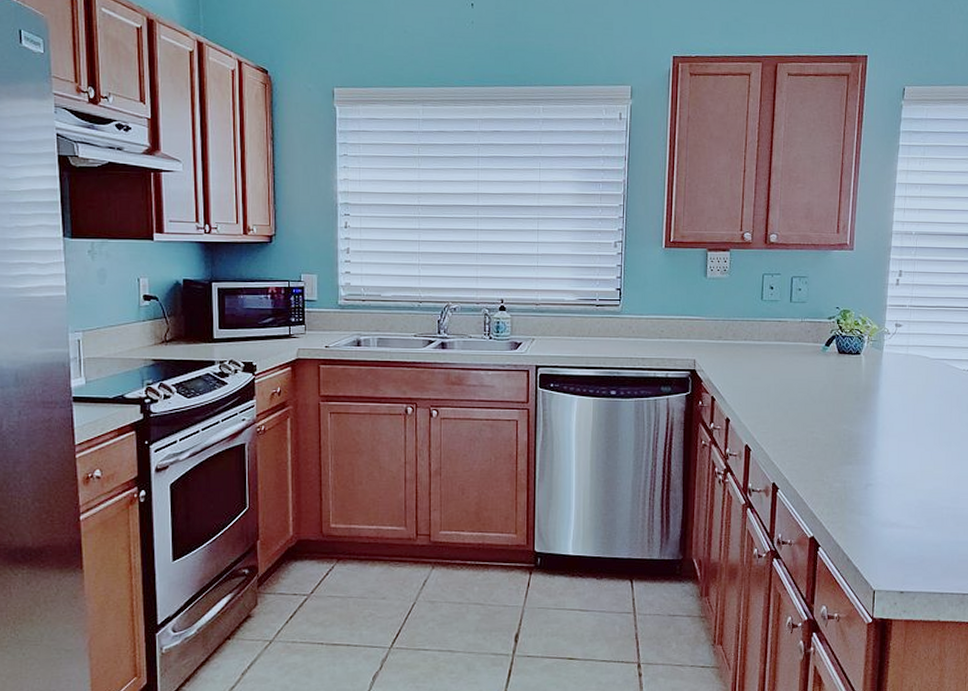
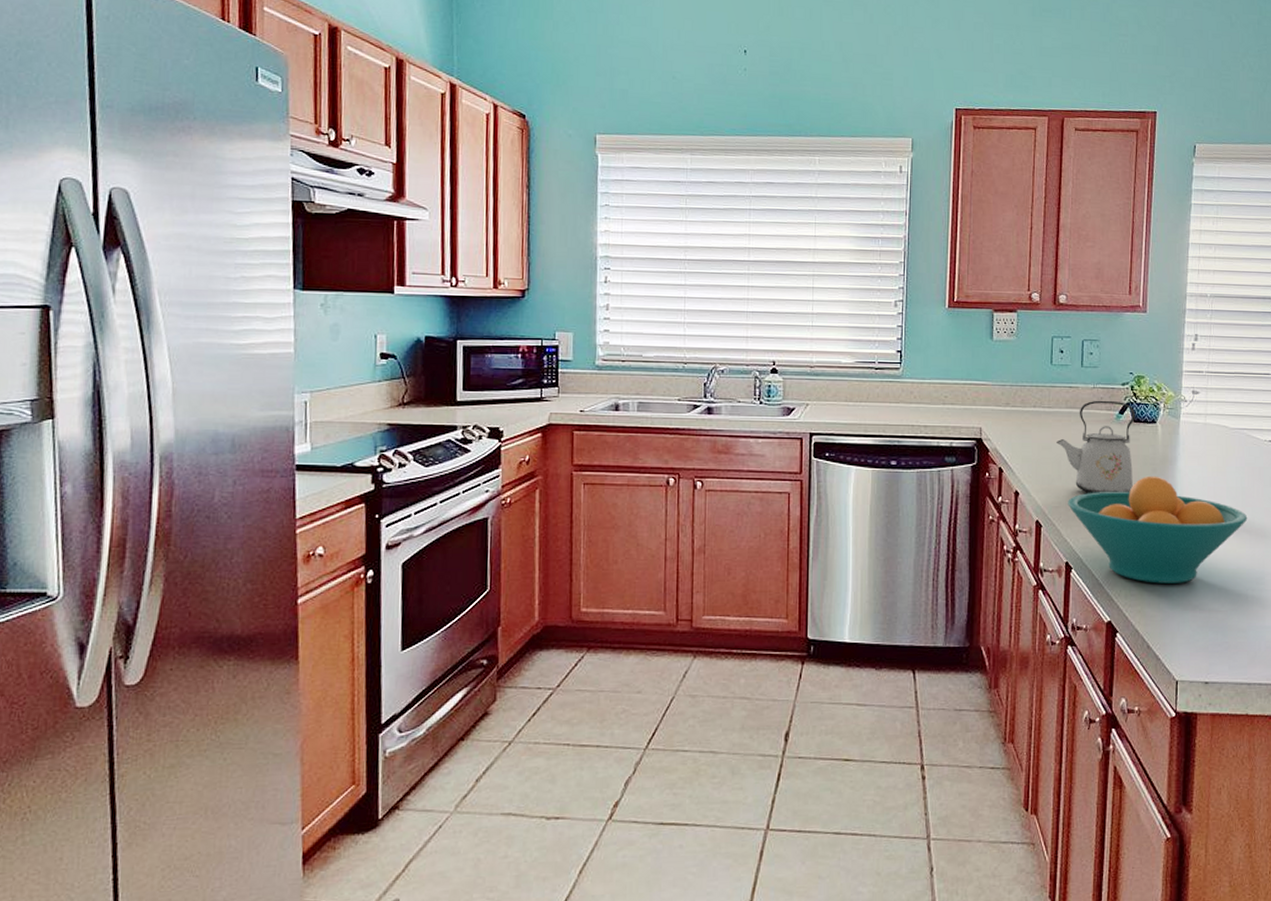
kettle: none [766,333,840,421] -> present [1057,400,1135,494]
fruit bowl: none [775,403,945,502] -> present [1068,476,1248,583]

